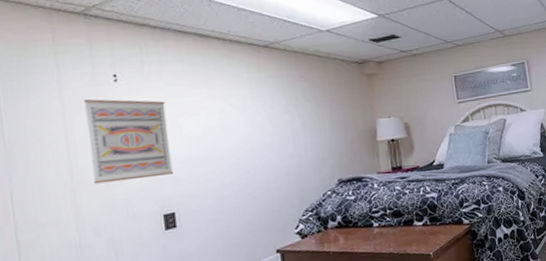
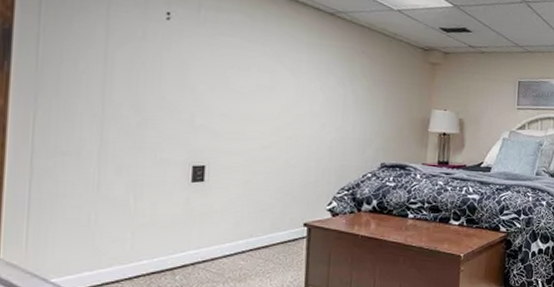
wall art: present [84,99,173,184] -> none [126,32,216,126]

